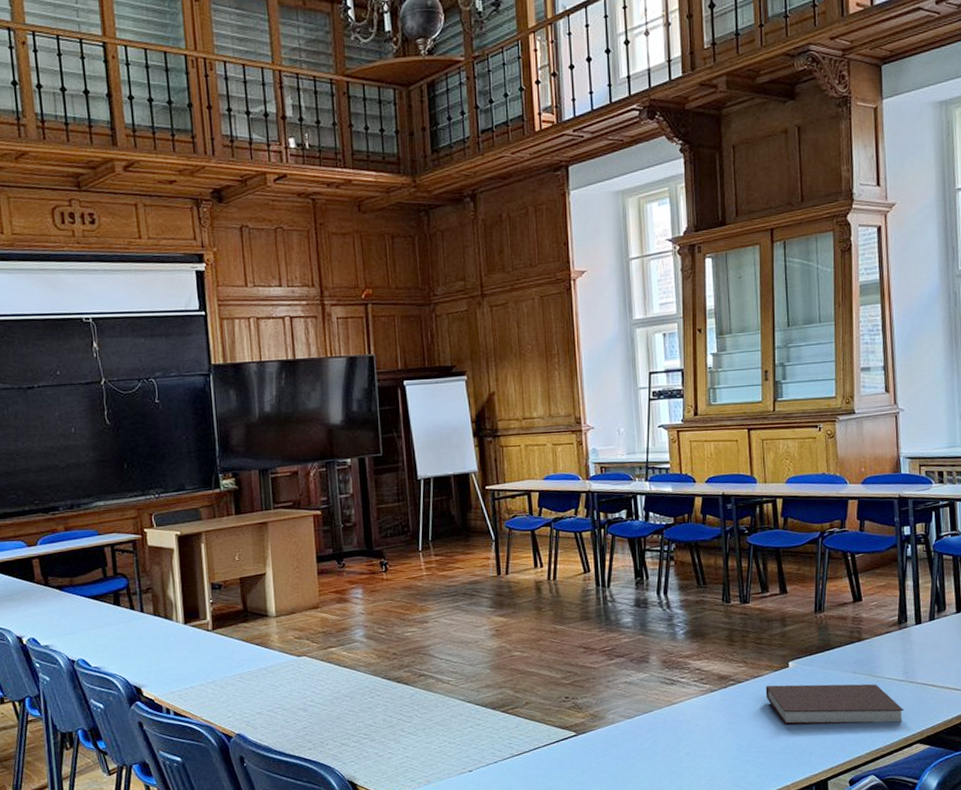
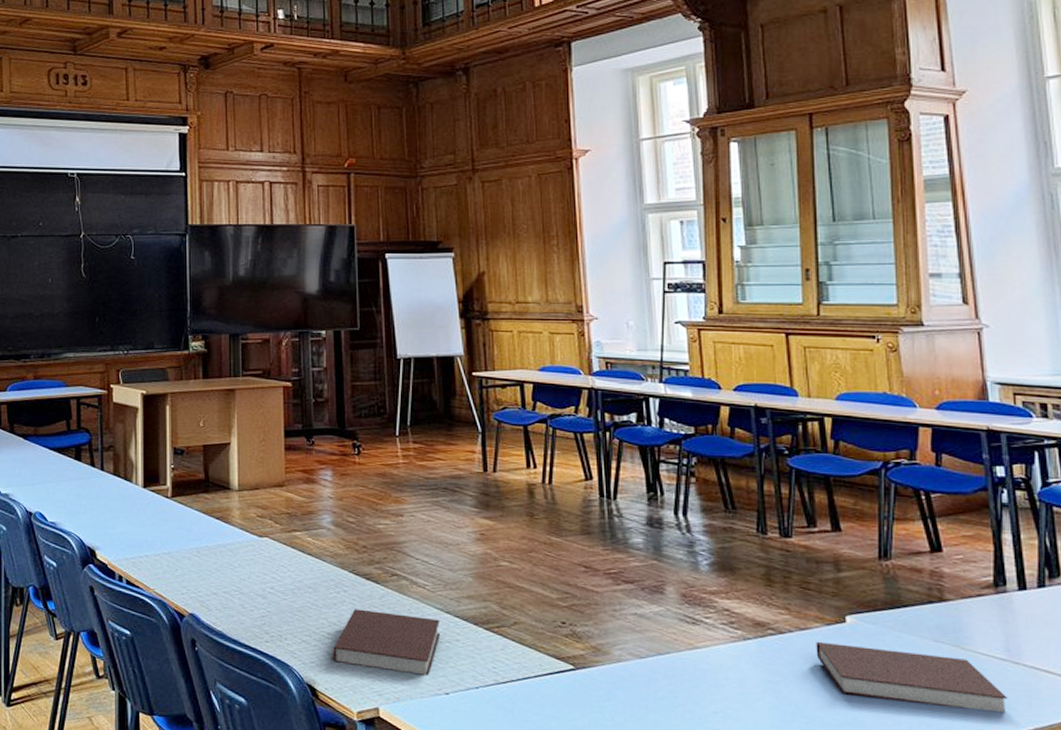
notebook: none [370,709,464,759] -> present [333,609,441,675]

